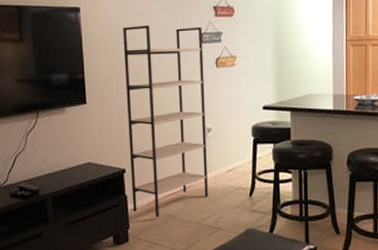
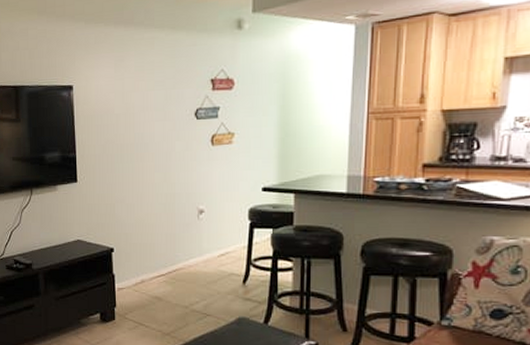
shelving unit: present [123,24,208,218] -> none [114,101,198,298]

